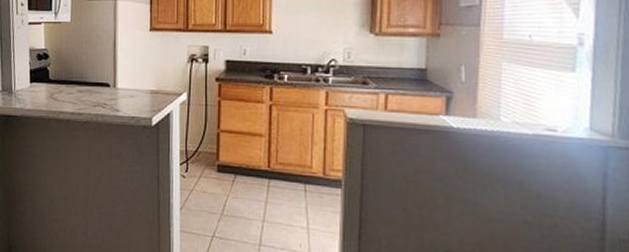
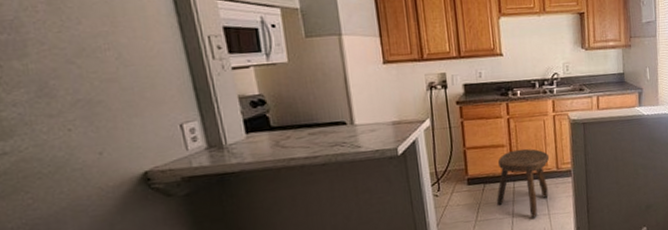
stool: none [246,142,316,228] -> present [496,148,550,218]

